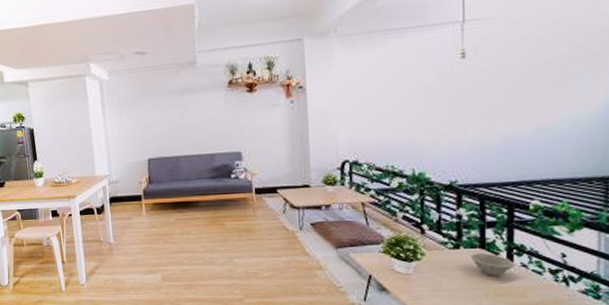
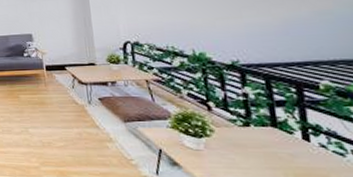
bowl: present [470,253,515,276] -> none [262,131,313,156]

